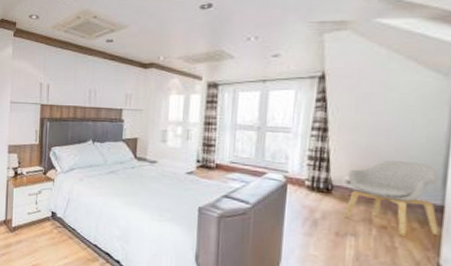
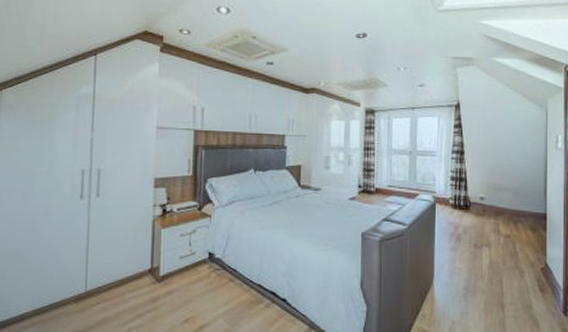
armchair: present [344,160,440,236] -> none [480,178,544,242]

